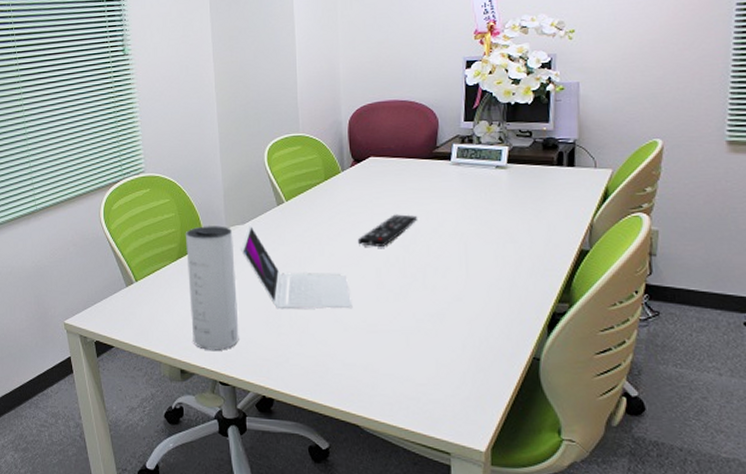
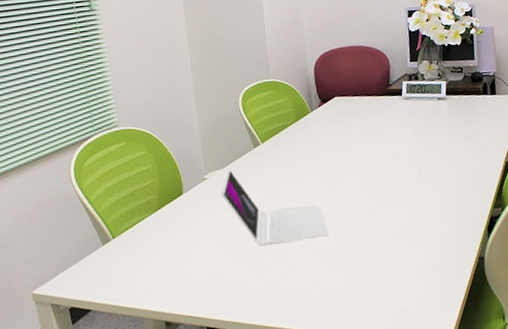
speaker: present [186,226,239,350] -> none [165,172,224,298]
remote control: present [357,214,418,248] -> none [329,145,379,178]

